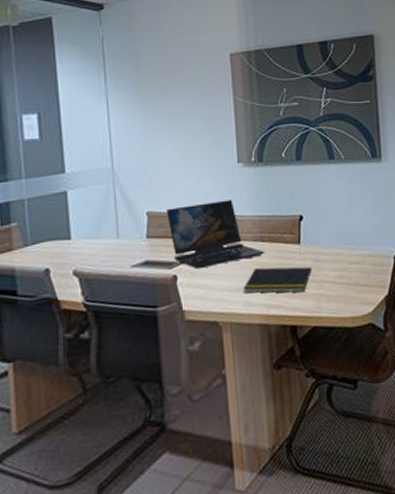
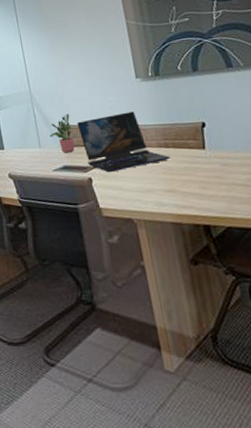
potted plant: none [132,198,161,246] -> present [50,113,75,153]
notepad: present [243,266,313,293] -> none [153,170,221,195]

